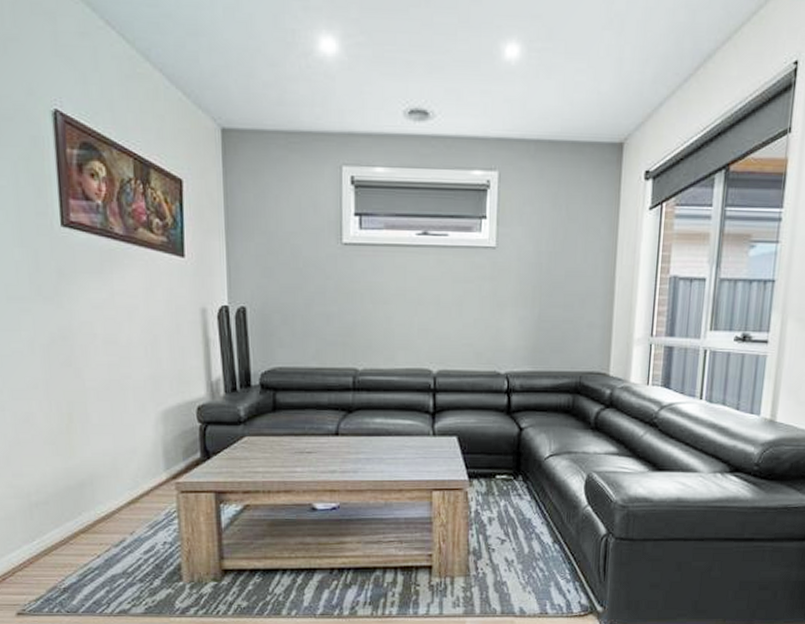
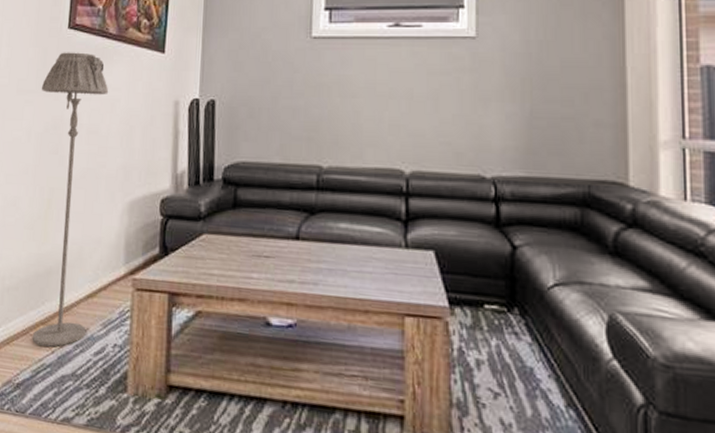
floor lamp: none [37,254,133,552] -> present [32,52,109,347]

